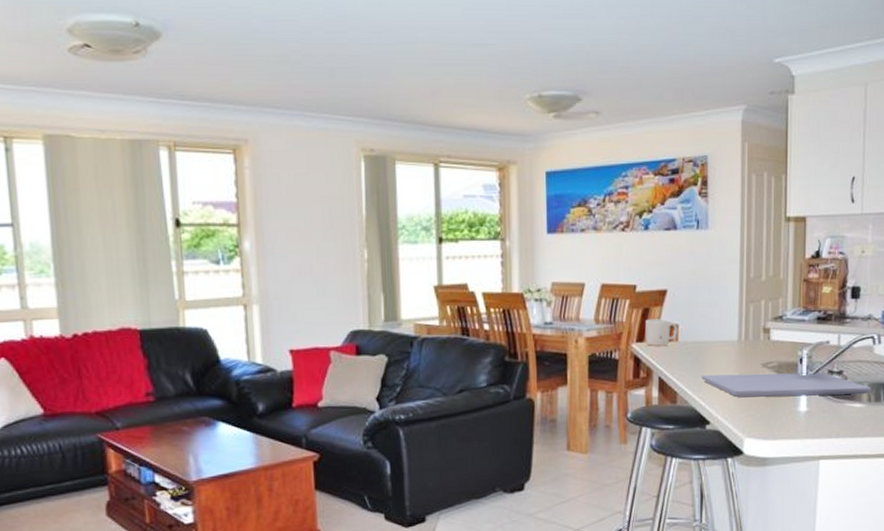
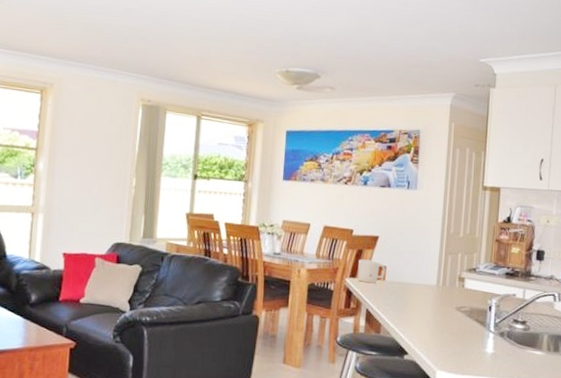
cutting board: present [701,372,872,398] -> none [403,311,551,344]

